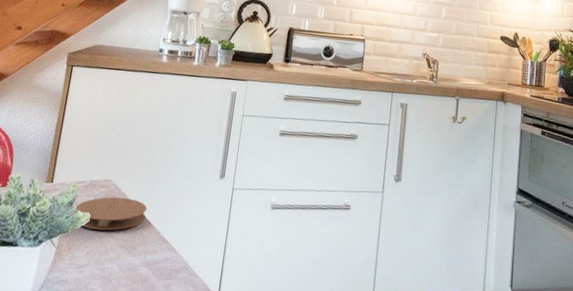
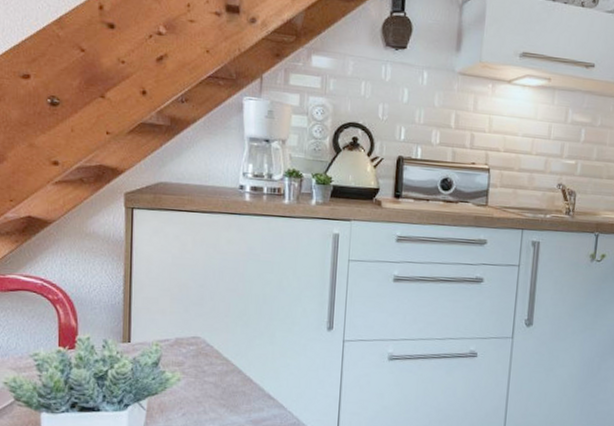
coaster: present [75,197,147,231] -> none [162,354,247,391]

